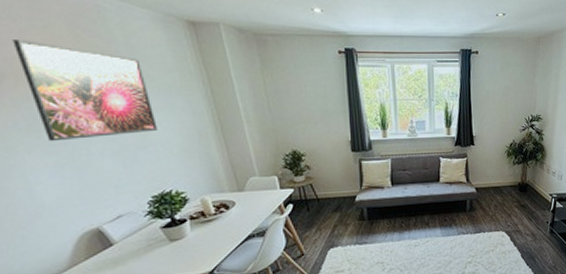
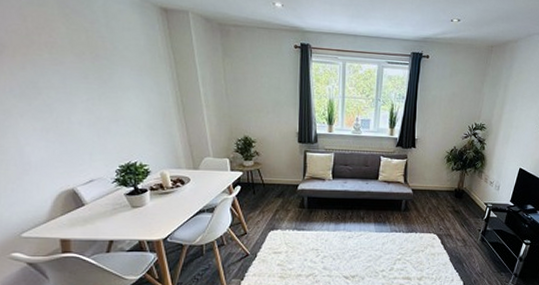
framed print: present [12,40,157,142] -> none [13,15,128,109]

